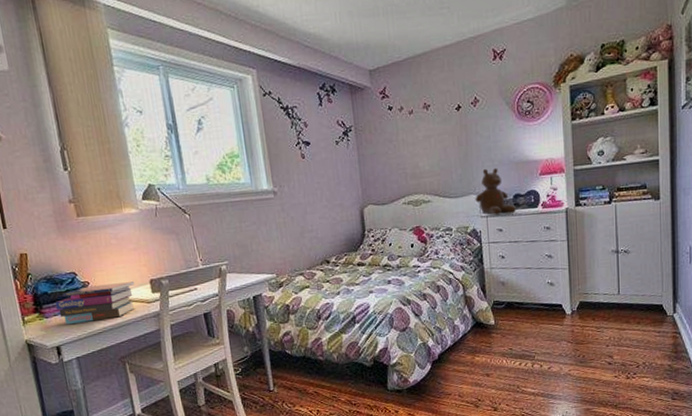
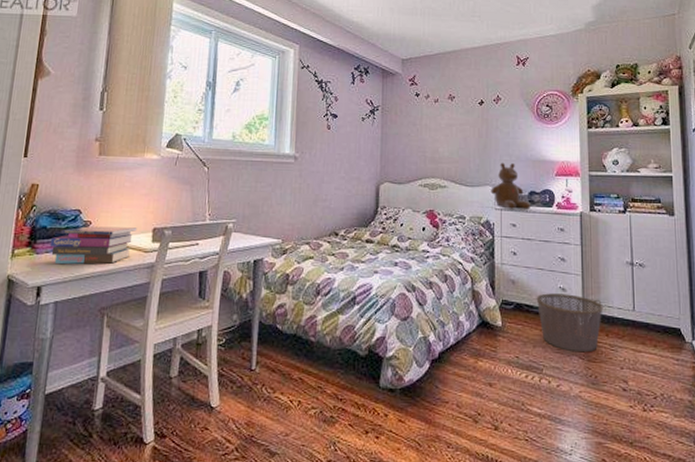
basket: none [526,287,590,338] -> present [536,293,603,353]

